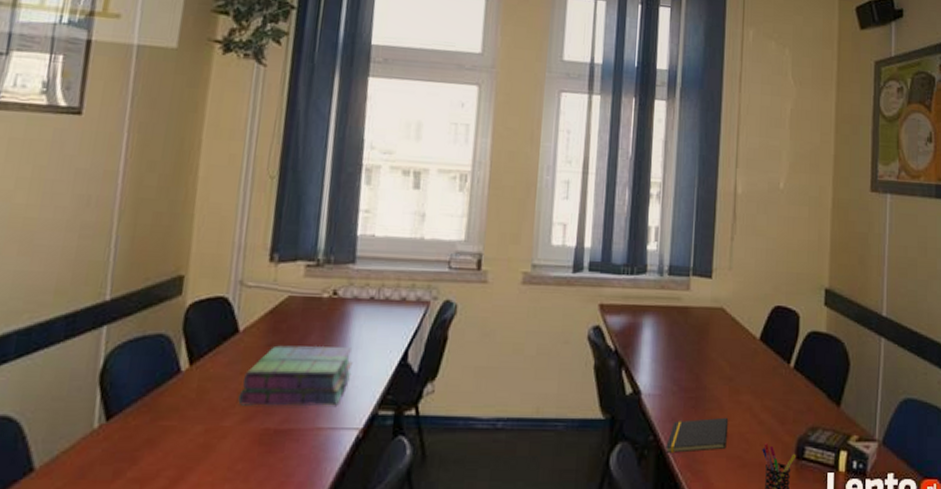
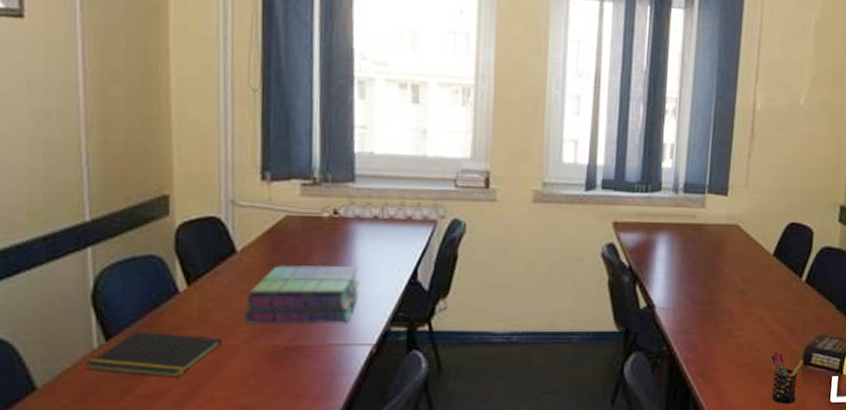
notepad: none [83,410,215,461] -> present [86,331,221,378]
notepad: present [666,417,729,453] -> none [678,328,740,361]

